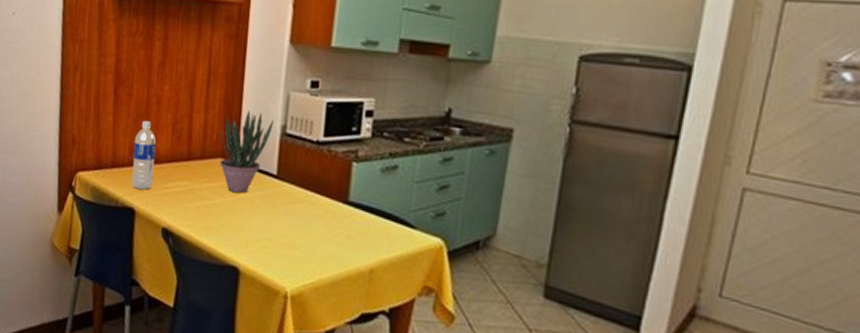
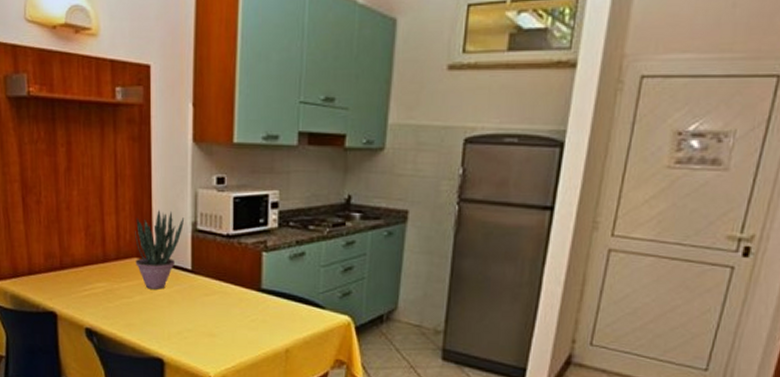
water bottle: present [132,120,156,190] -> none [48,226,72,294]

